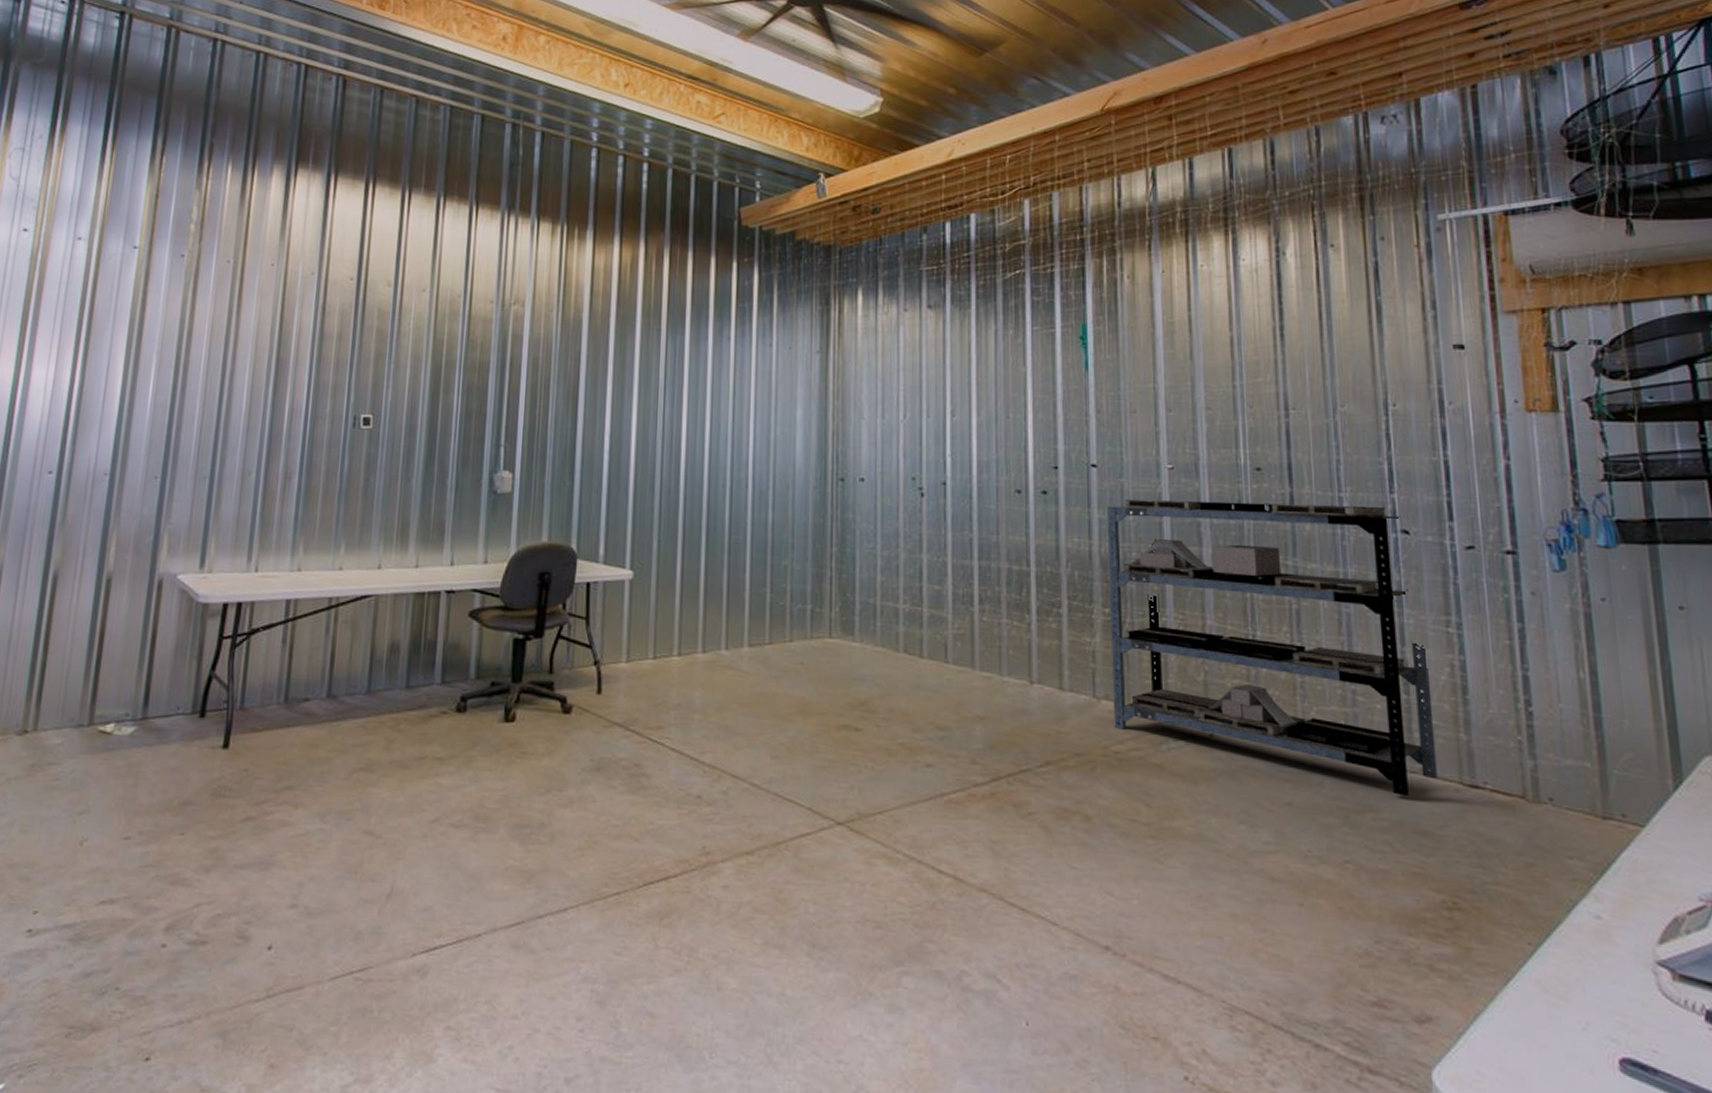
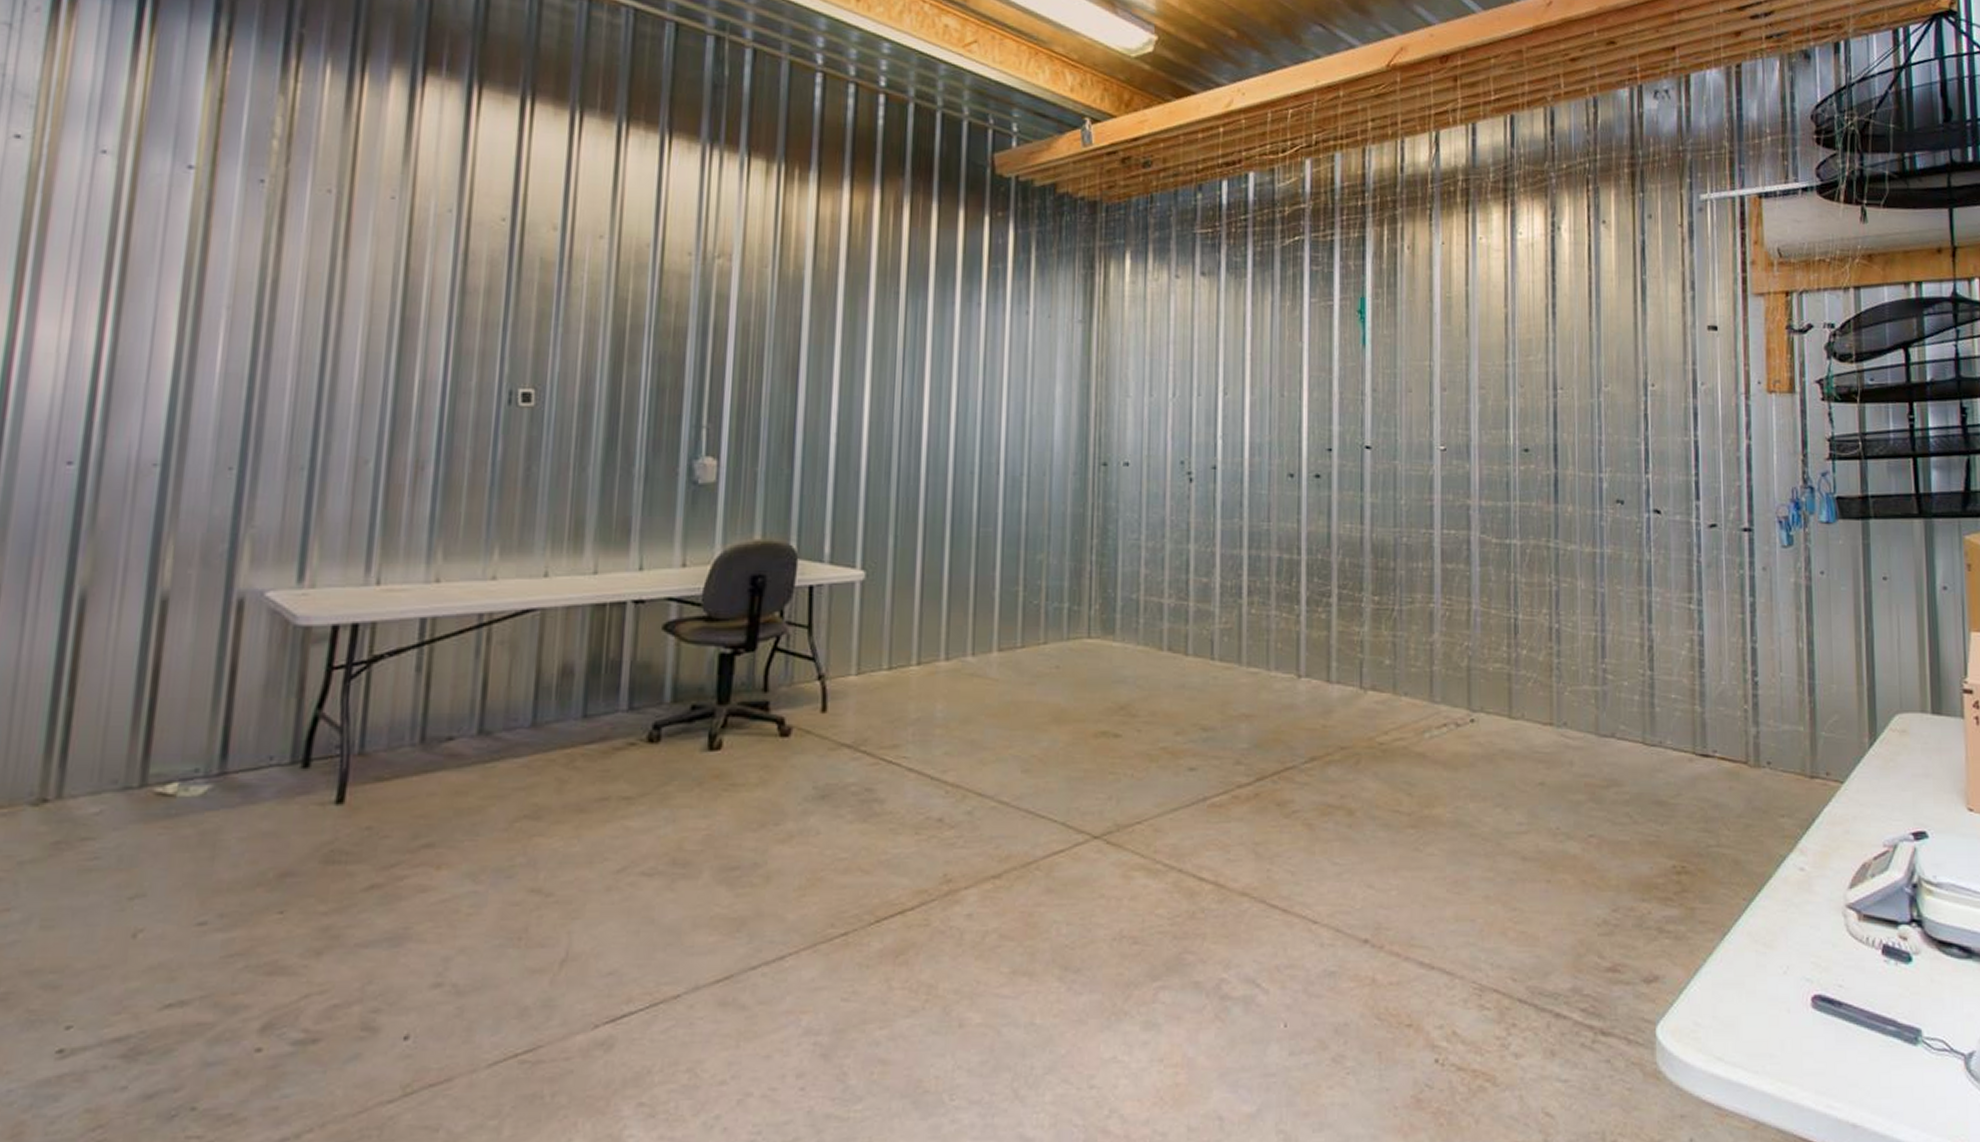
shelving unit: present [1106,499,1438,797] -> none [1379,482,1674,770]

